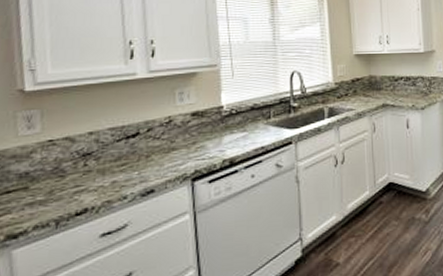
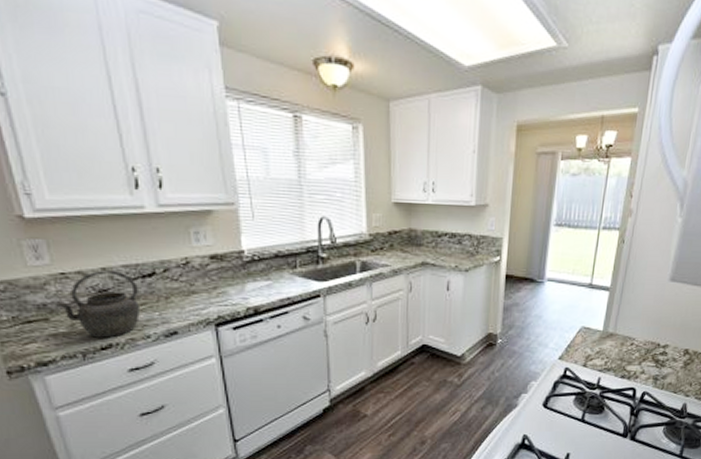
kettle: none [37,134,121,204] -> present [54,270,140,338]

